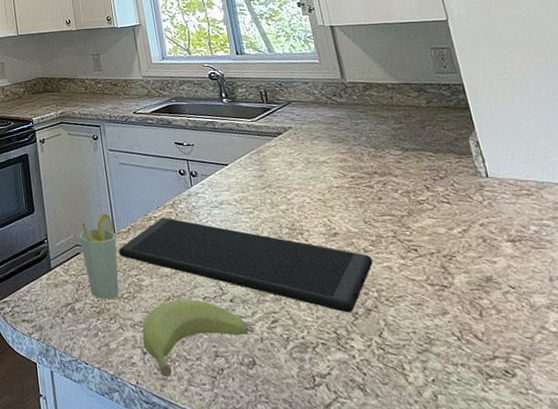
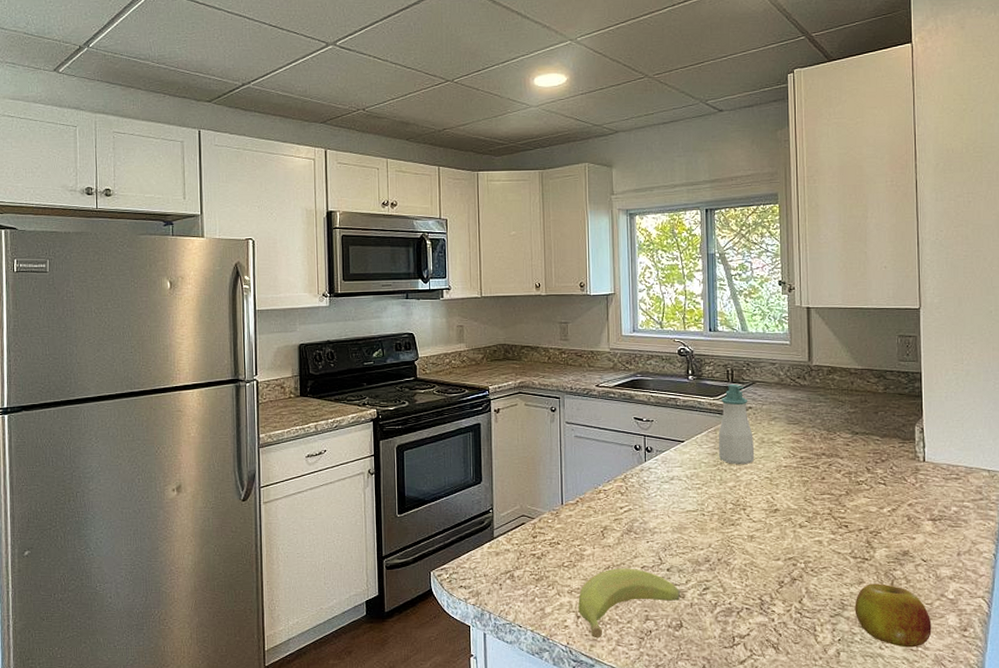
cup: present [79,213,119,299] -> none [526,485,563,567]
cutting board: present [118,217,373,313] -> none [564,491,805,582]
soap bottle: none [258,105,304,186] -> present [718,384,755,464]
fruit: none [442,314,541,390] -> present [854,583,932,648]

